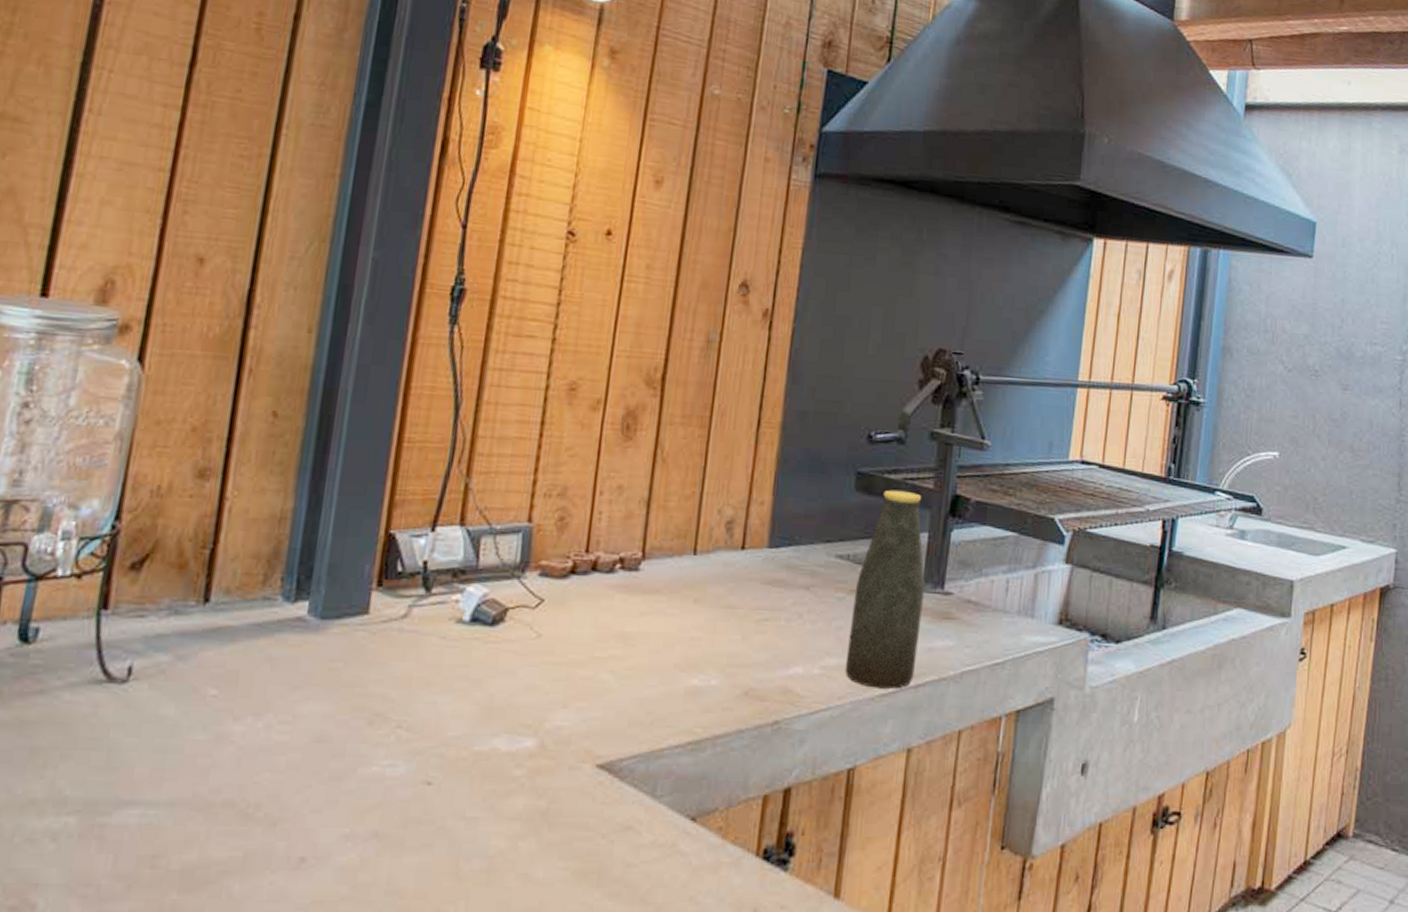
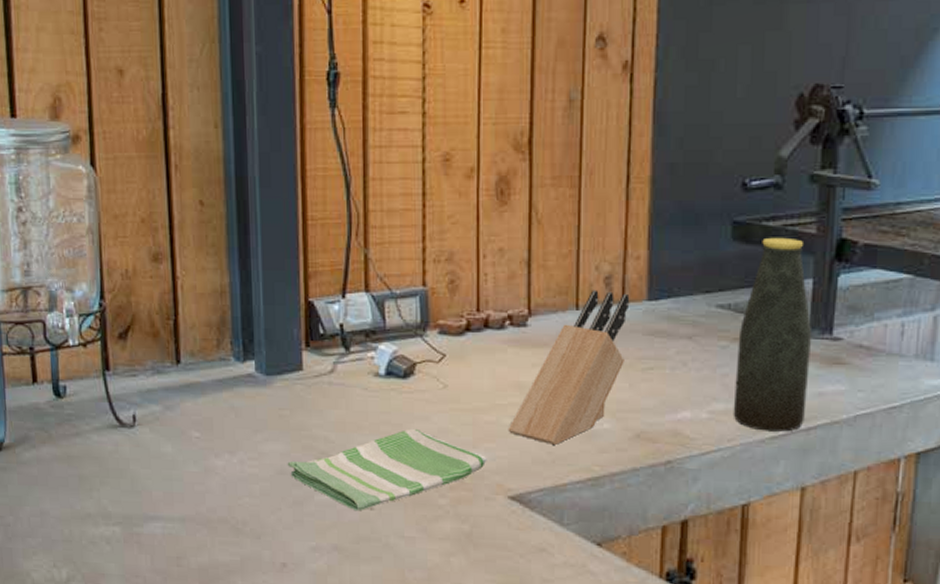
dish towel: none [329,684,577,787] -> present [287,428,487,512]
knife block: none [604,534,751,704] -> present [508,290,630,445]

